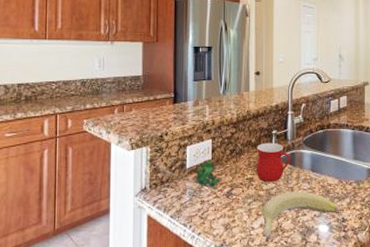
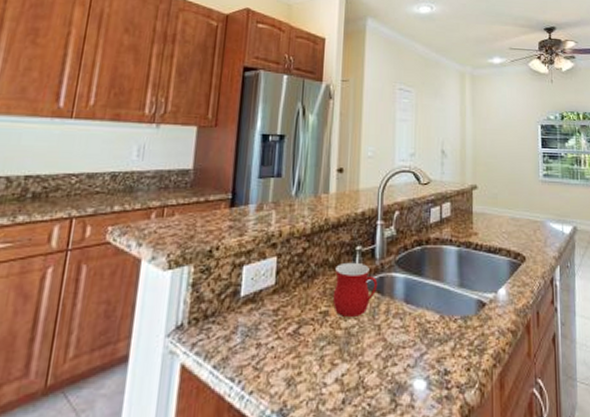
succulent plant: present [159,158,239,199] -> none [203,283,309,341]
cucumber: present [261,191,338,240] -> none [337,331,439,401]

